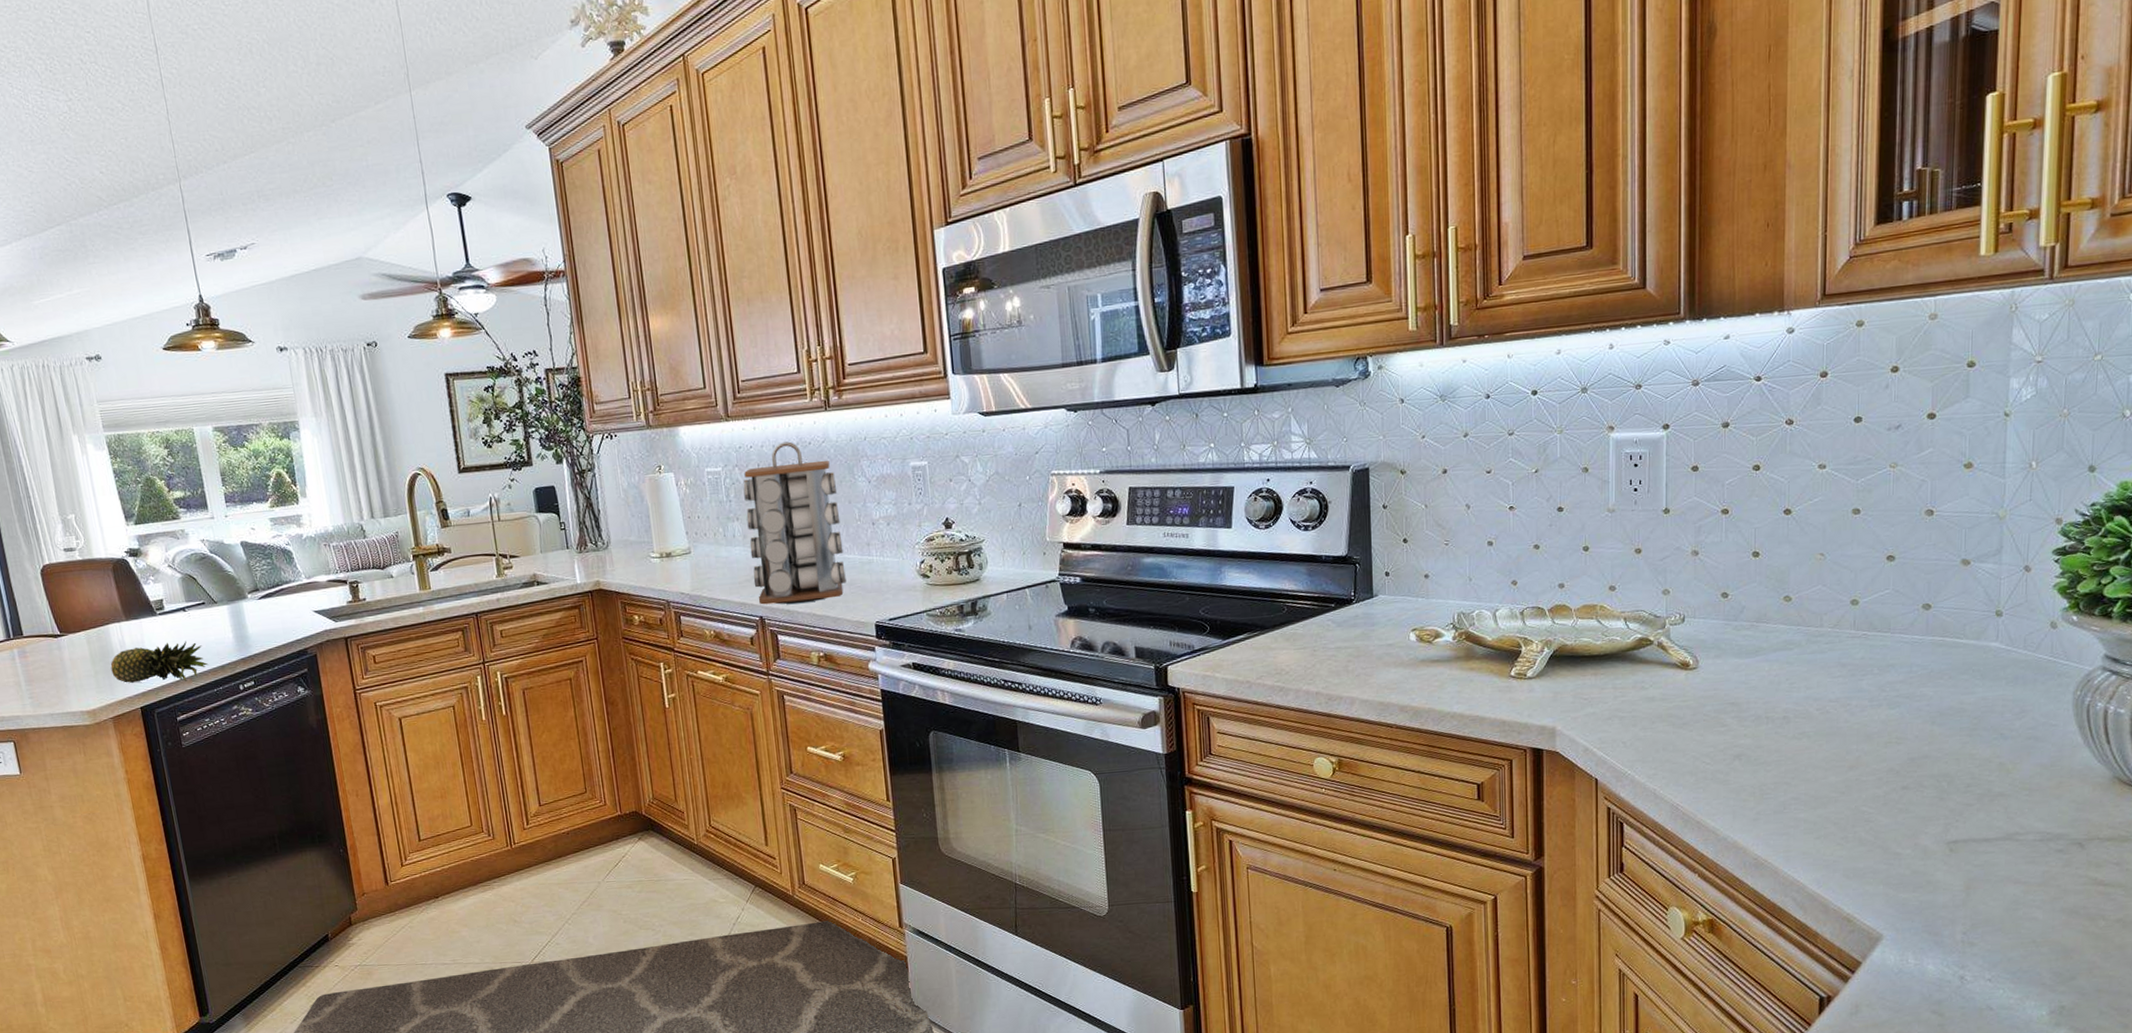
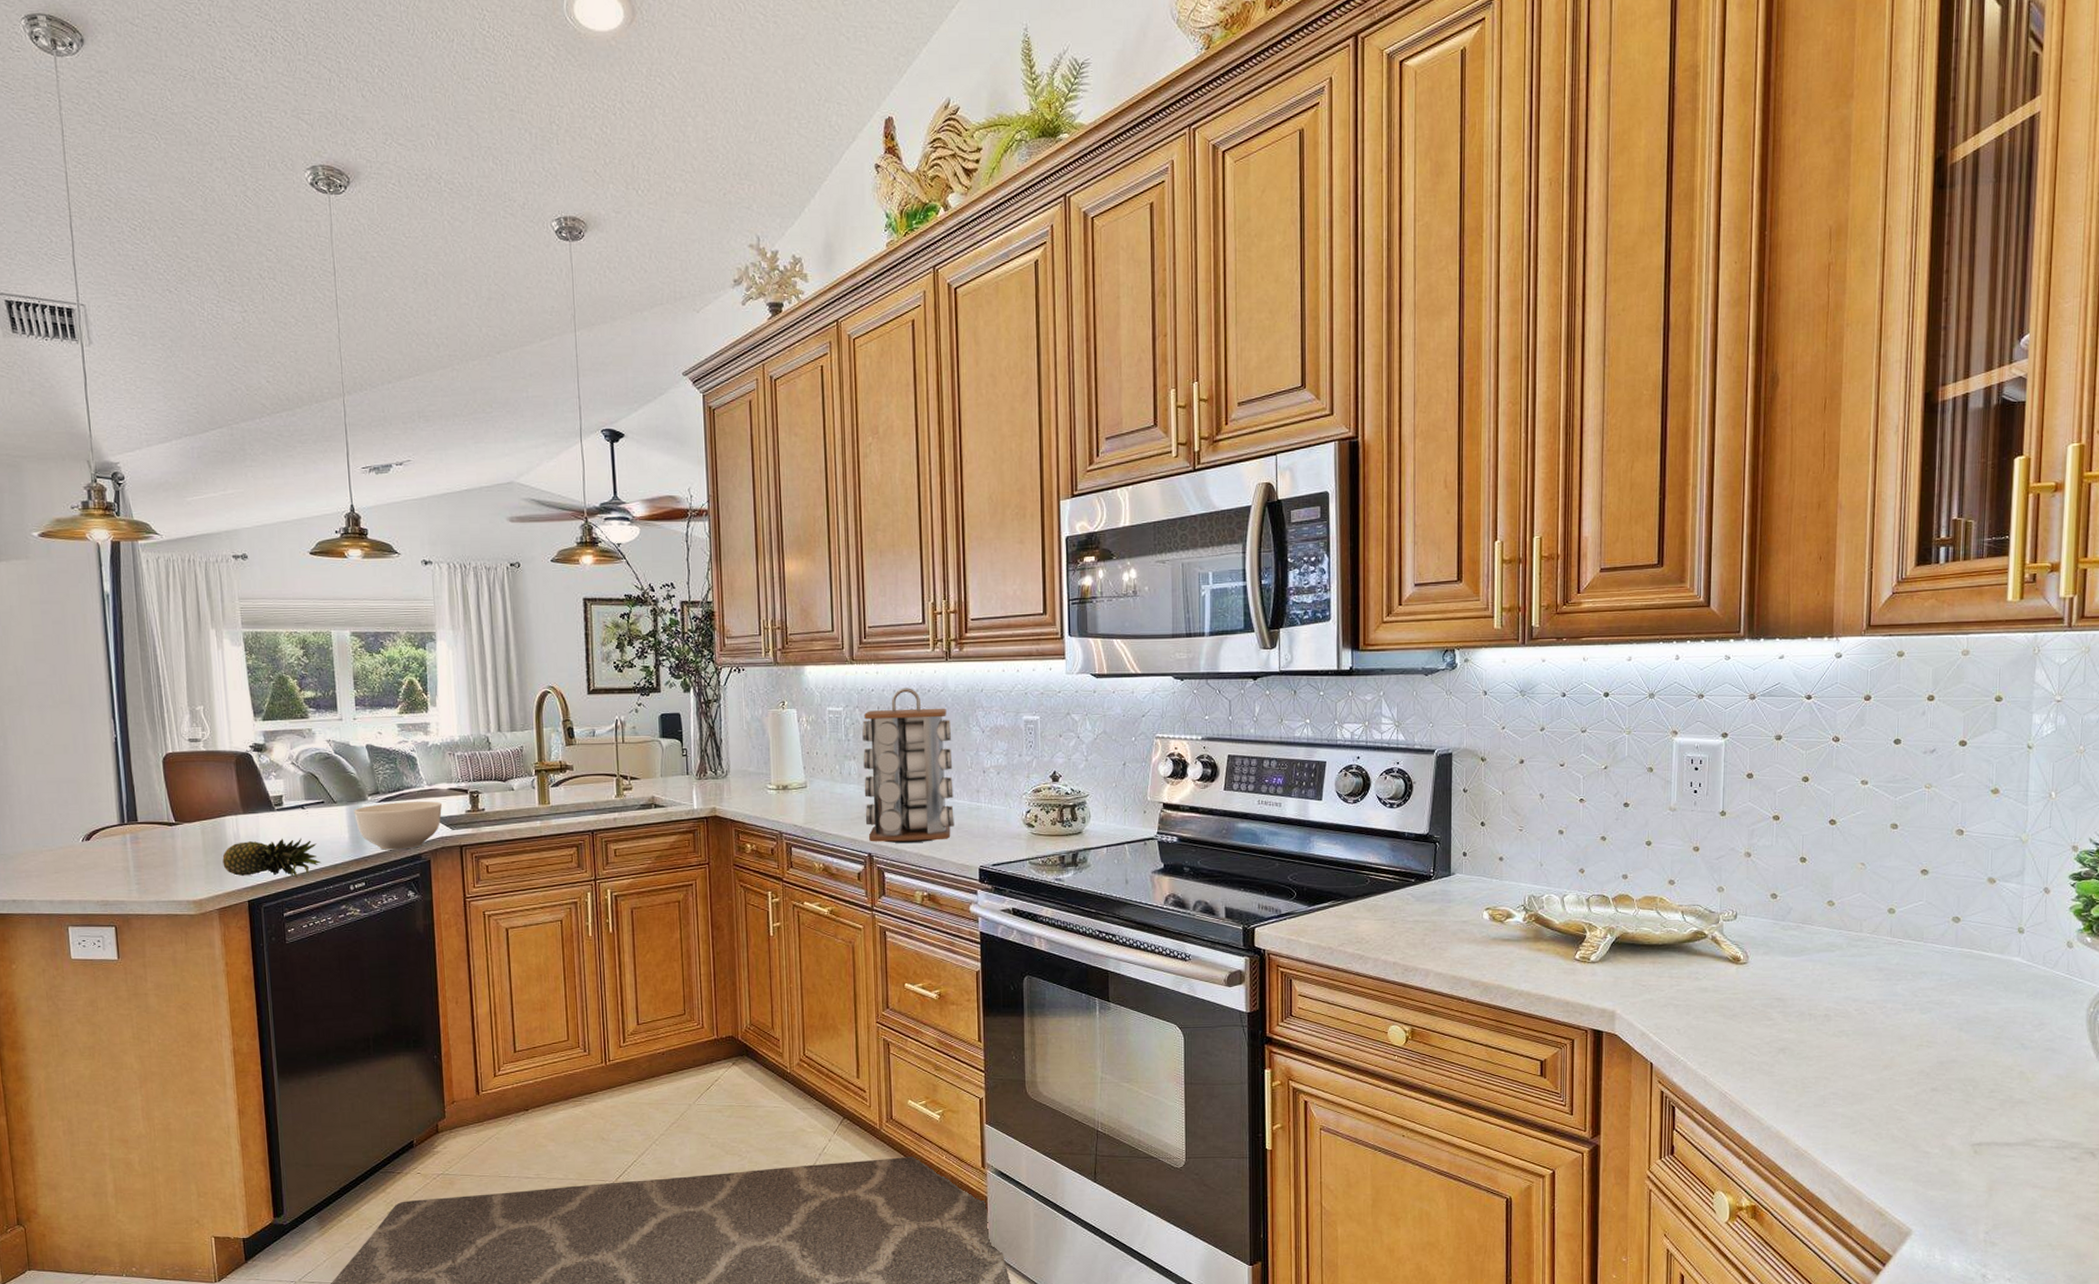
bowl: none [235,594,323,648] -> present [354,801,443,850]

